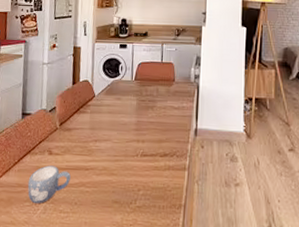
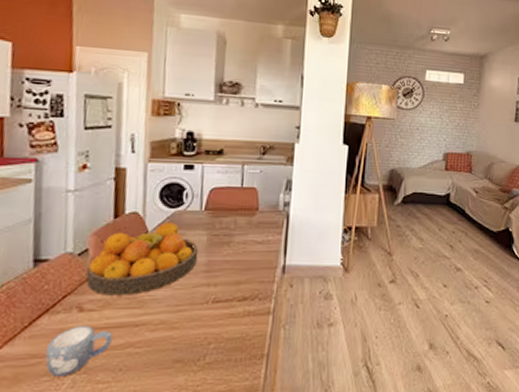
fruit bowl: none [54,88,131,145] -> present [86,221,199,296]

